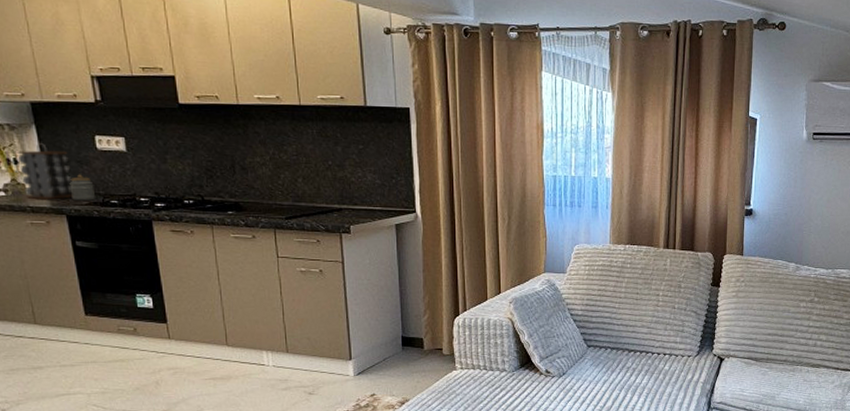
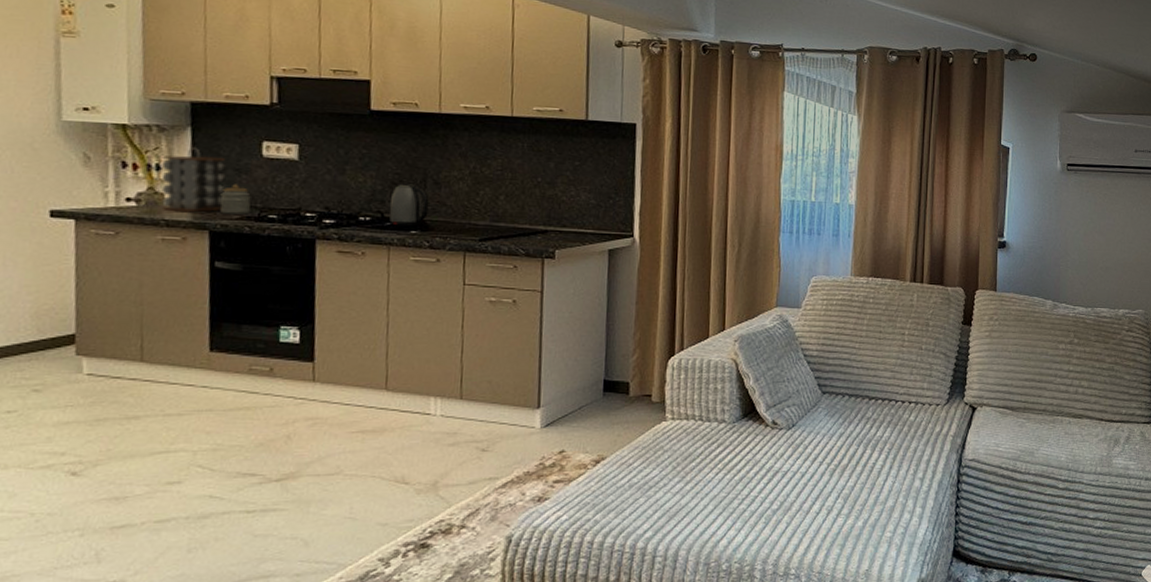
kettle: none [206,170,240,208] -> present [389,183,429,227]

